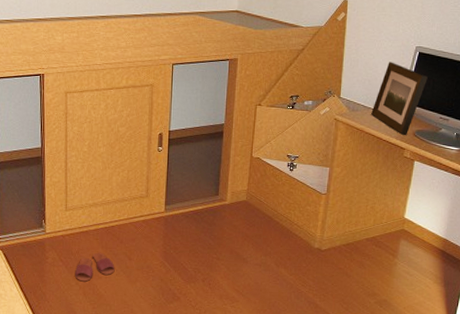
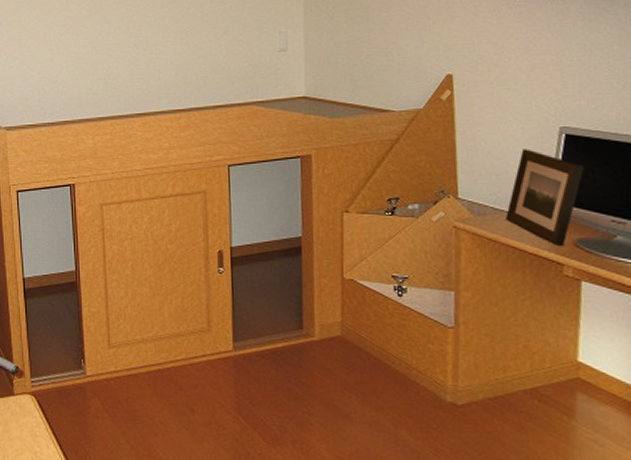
slippers: present [75,252,115,282] -> none [125,401,175,440]

